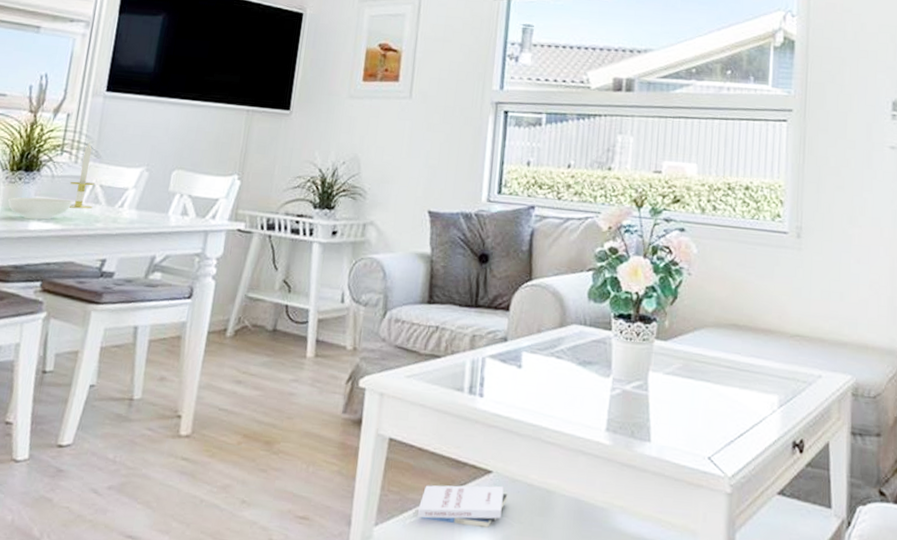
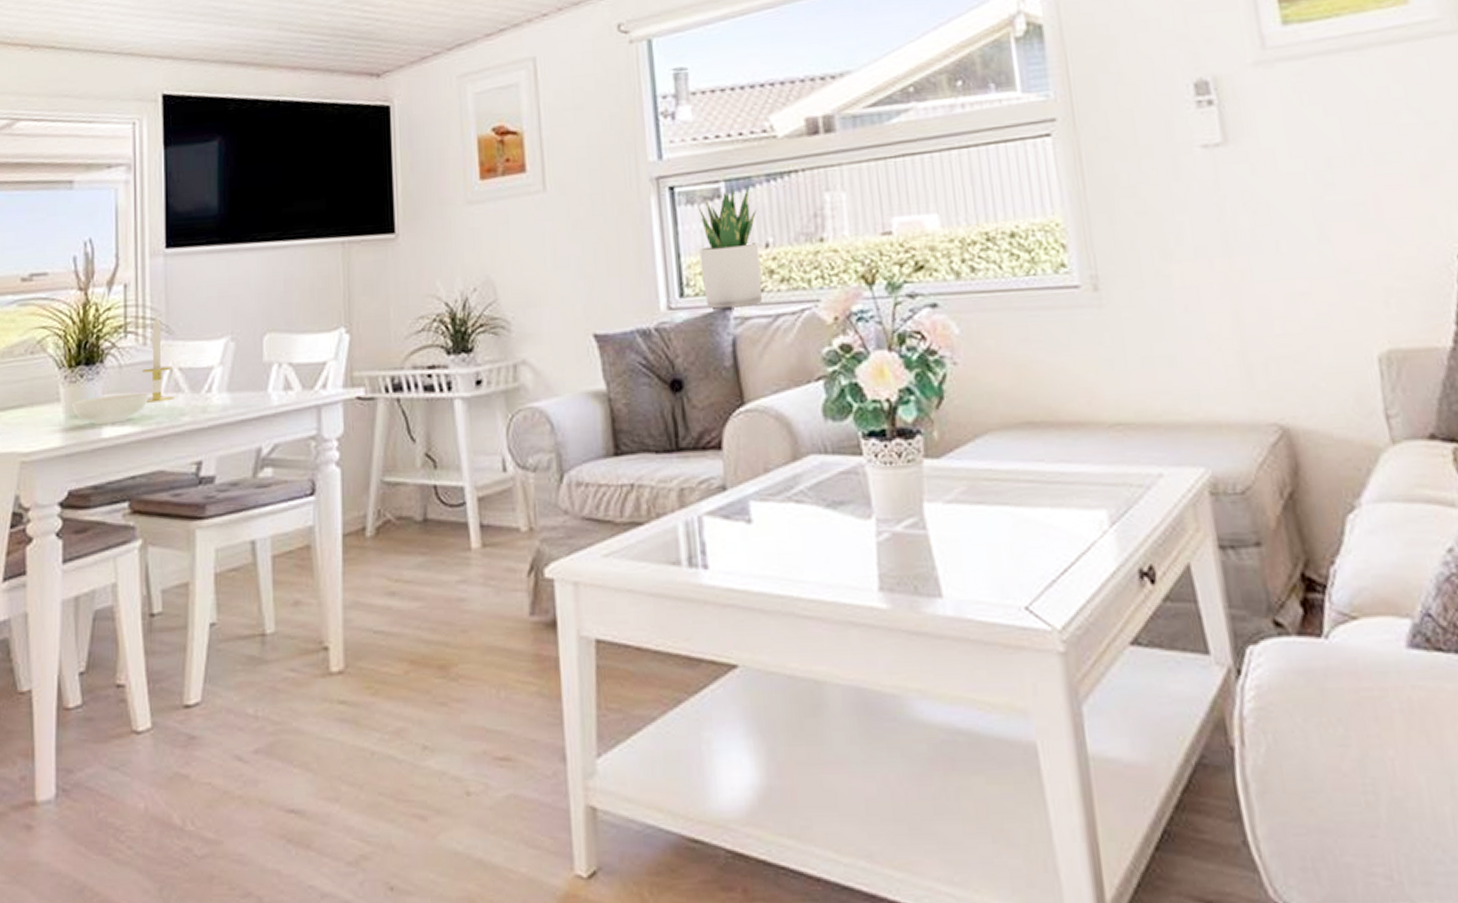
books: present [417,485,508,528] -> none [648,683,765,742]
planter: none [516,118,565,209] -> present [697,186,763,309]

